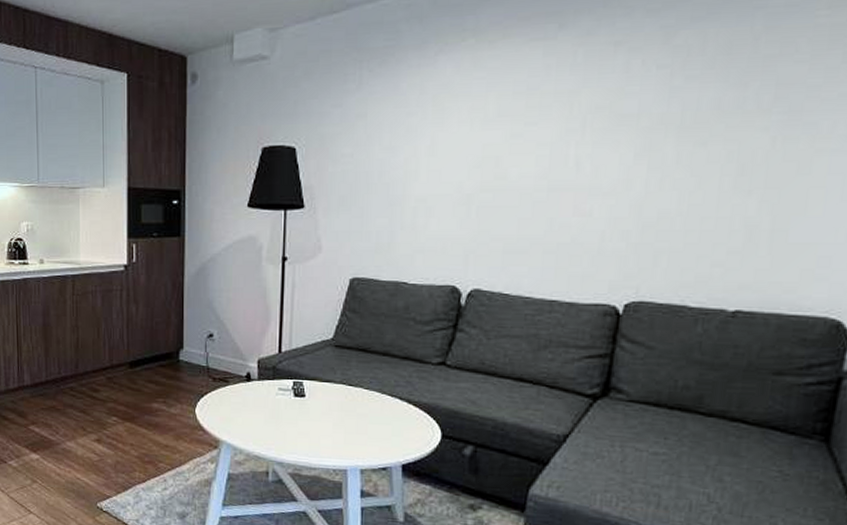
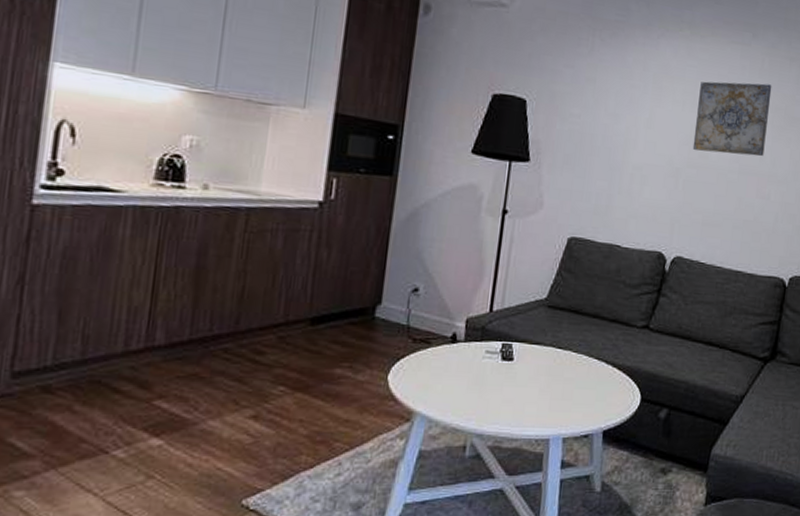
wall art: none [486,80,590,173] -> present [692,81,772,157]

